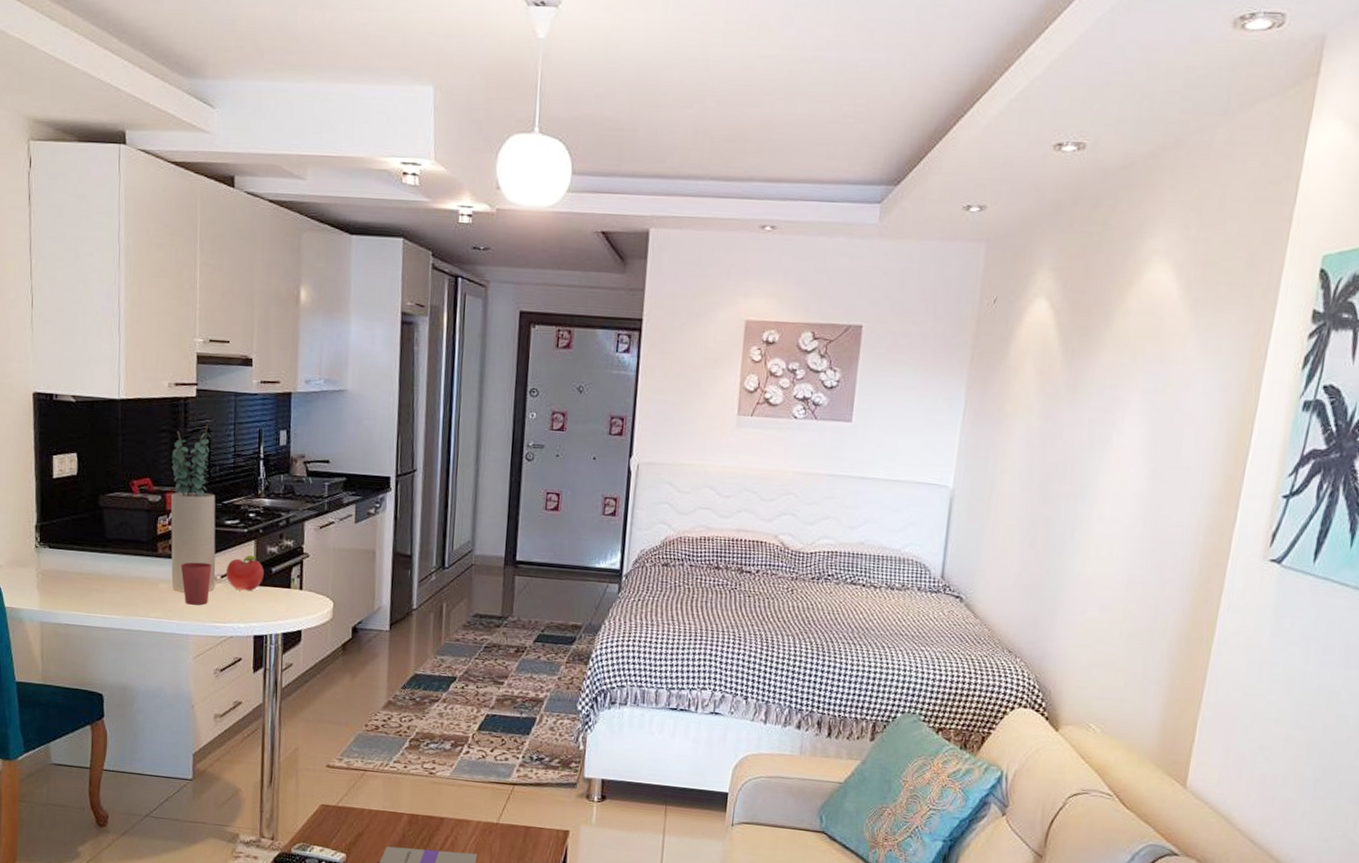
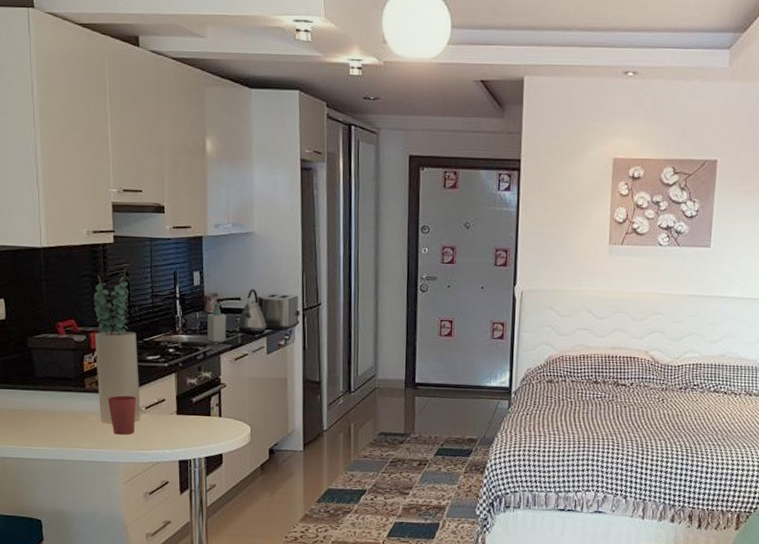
fruit: present [225,555,264,591] -> none [150,387,185,420]
soap bottle: none [291,465,313,509] -> present [207,303,226,343]
kettle: none [324,450,357,502] -> present [237,288,267,335]
toaster: none [347,456,393,498] -> present [257,292,300,331]

